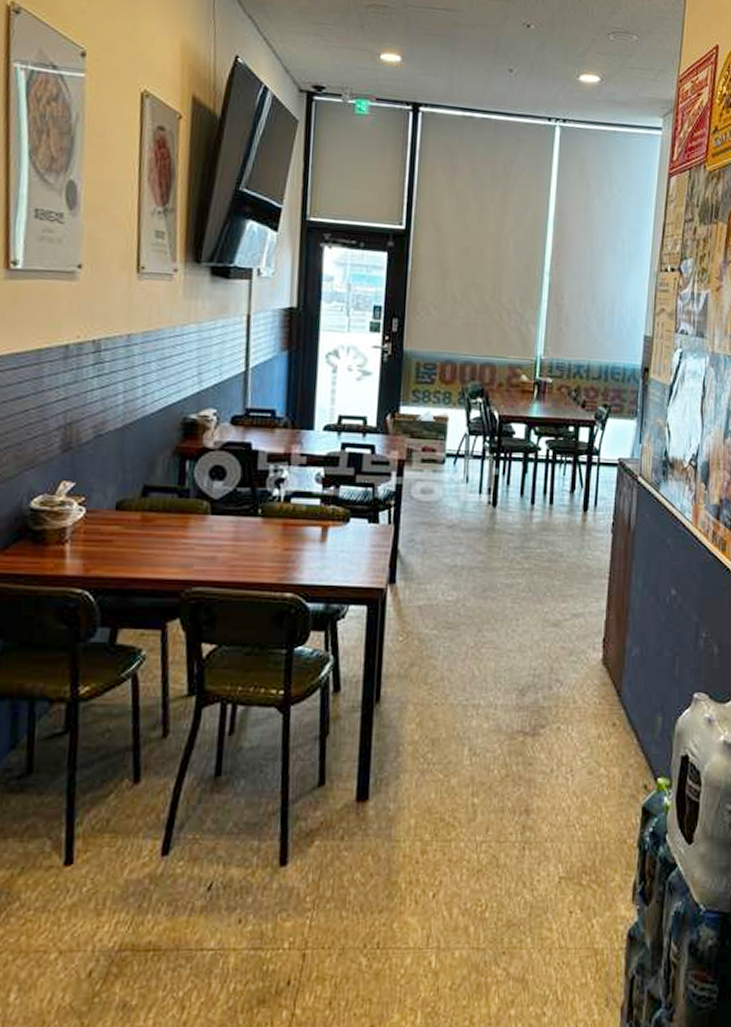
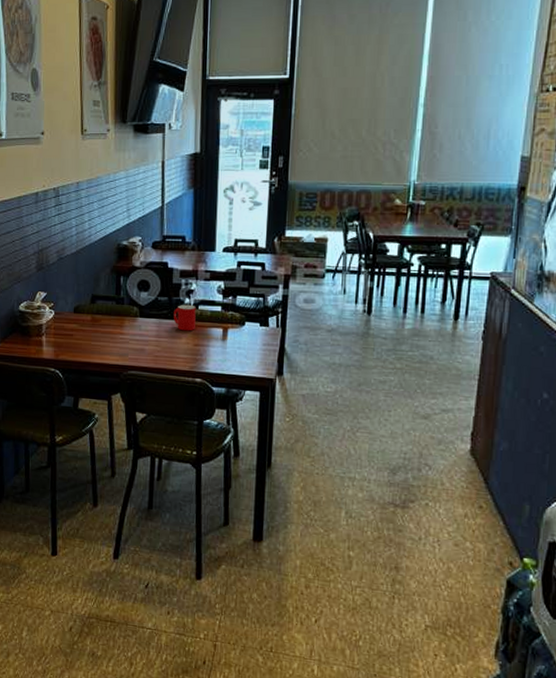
cup: none [257,496,288,532] -> present [173,304,196,331]

